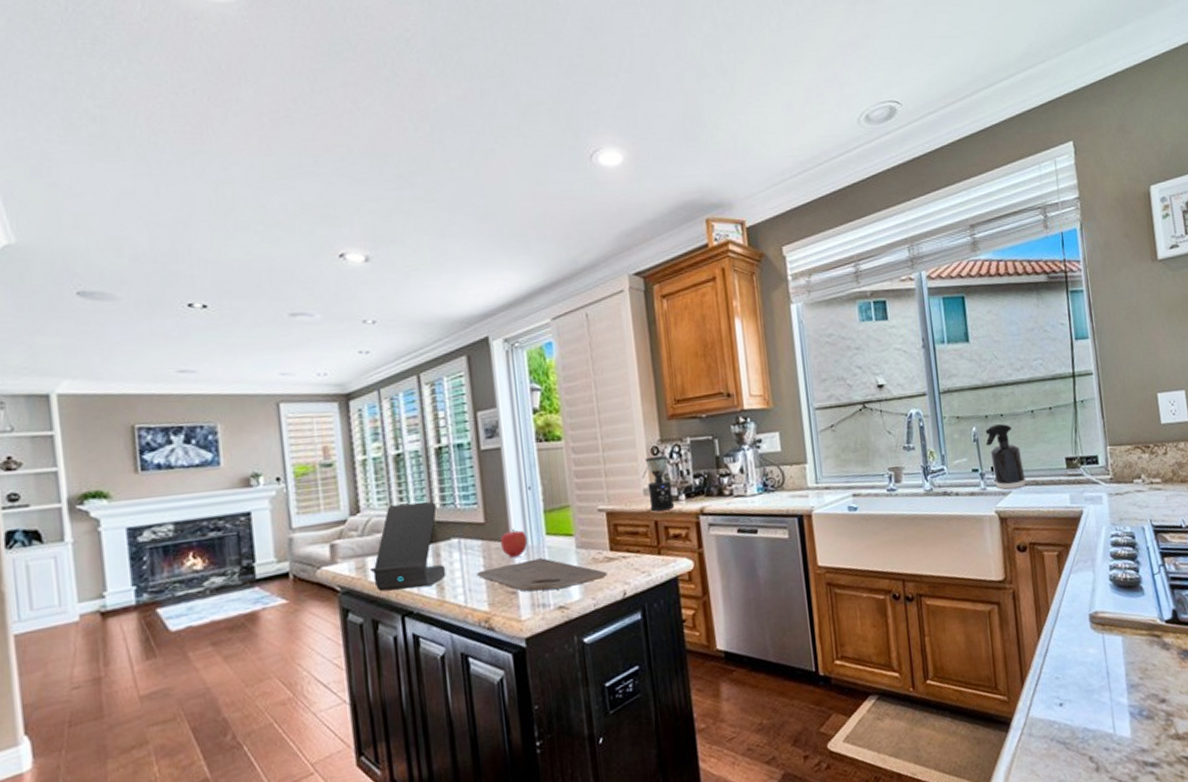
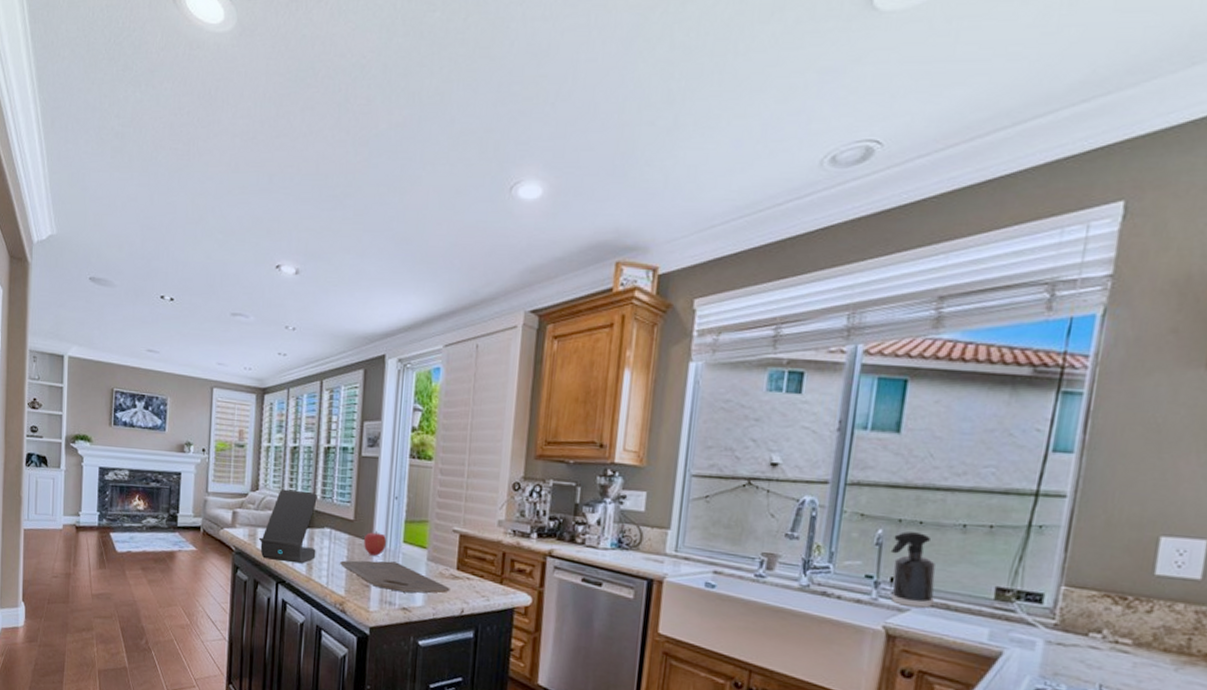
coffee grinder: present [645,456,674,512] -> none [501,492,528,545]

